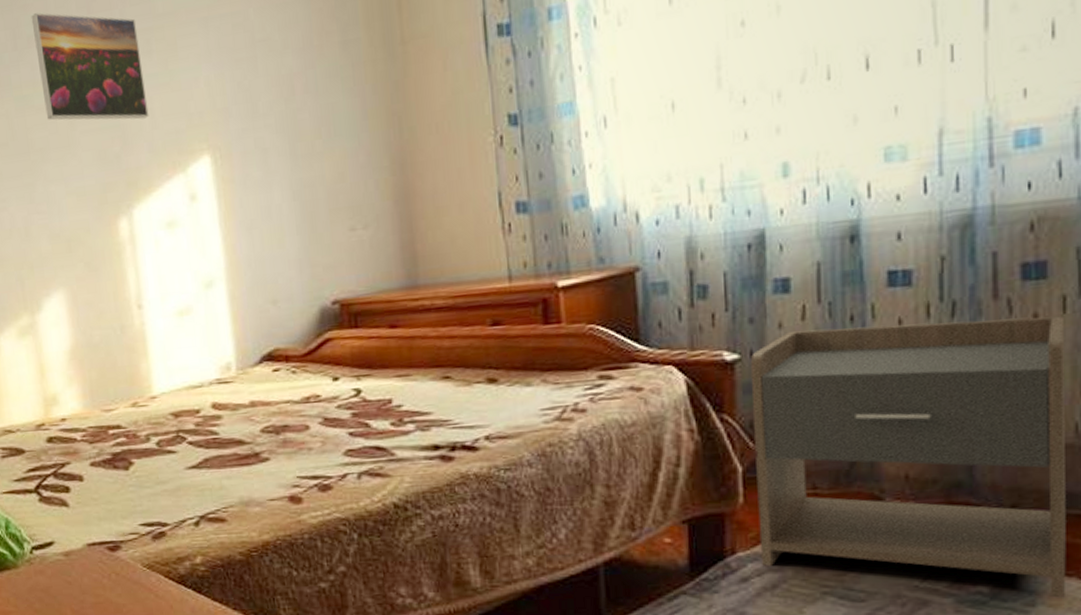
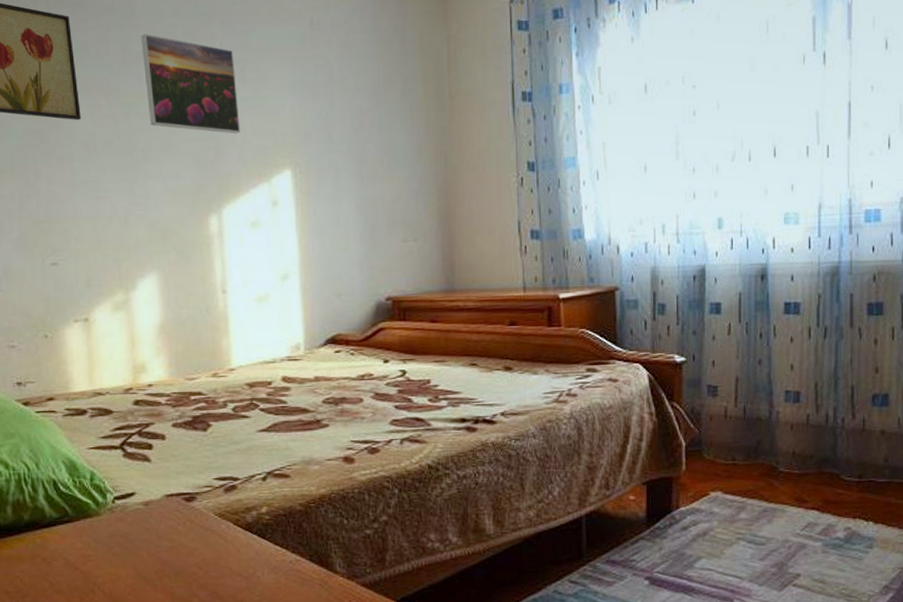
nightstand: present [750,316,1066,598] -> none [693,341,892,542]

